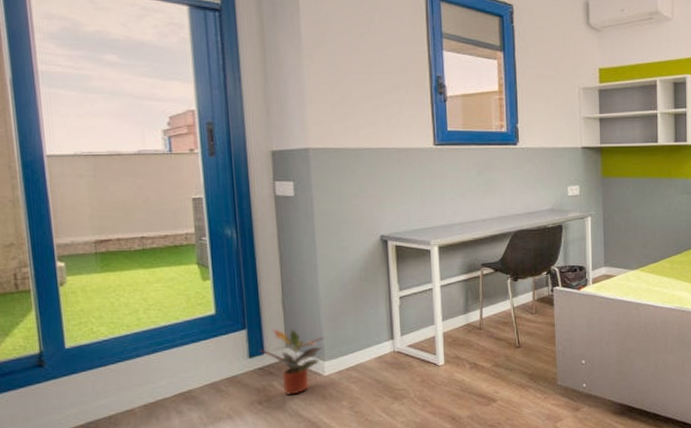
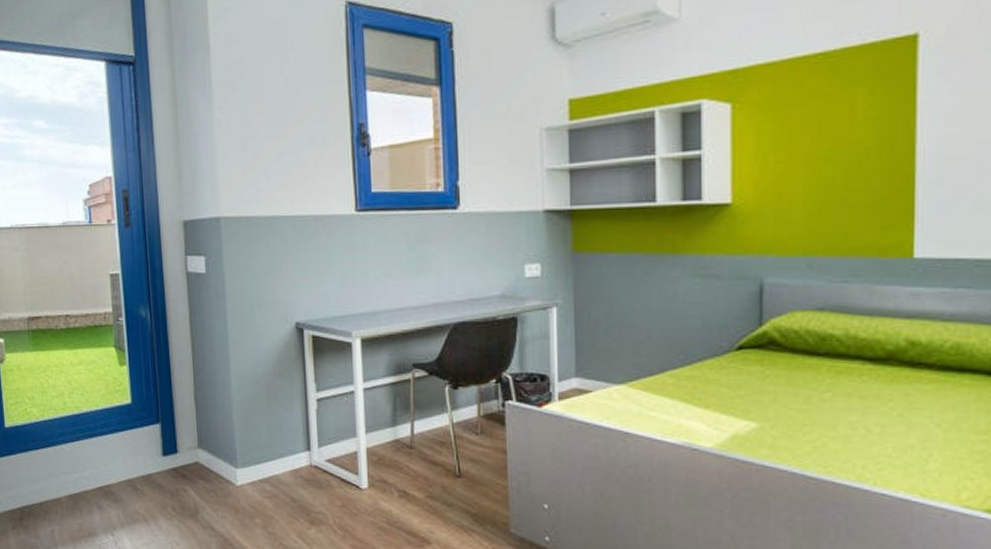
potted plant: present [260,329,325,395] -> none [173,425,237,504]

